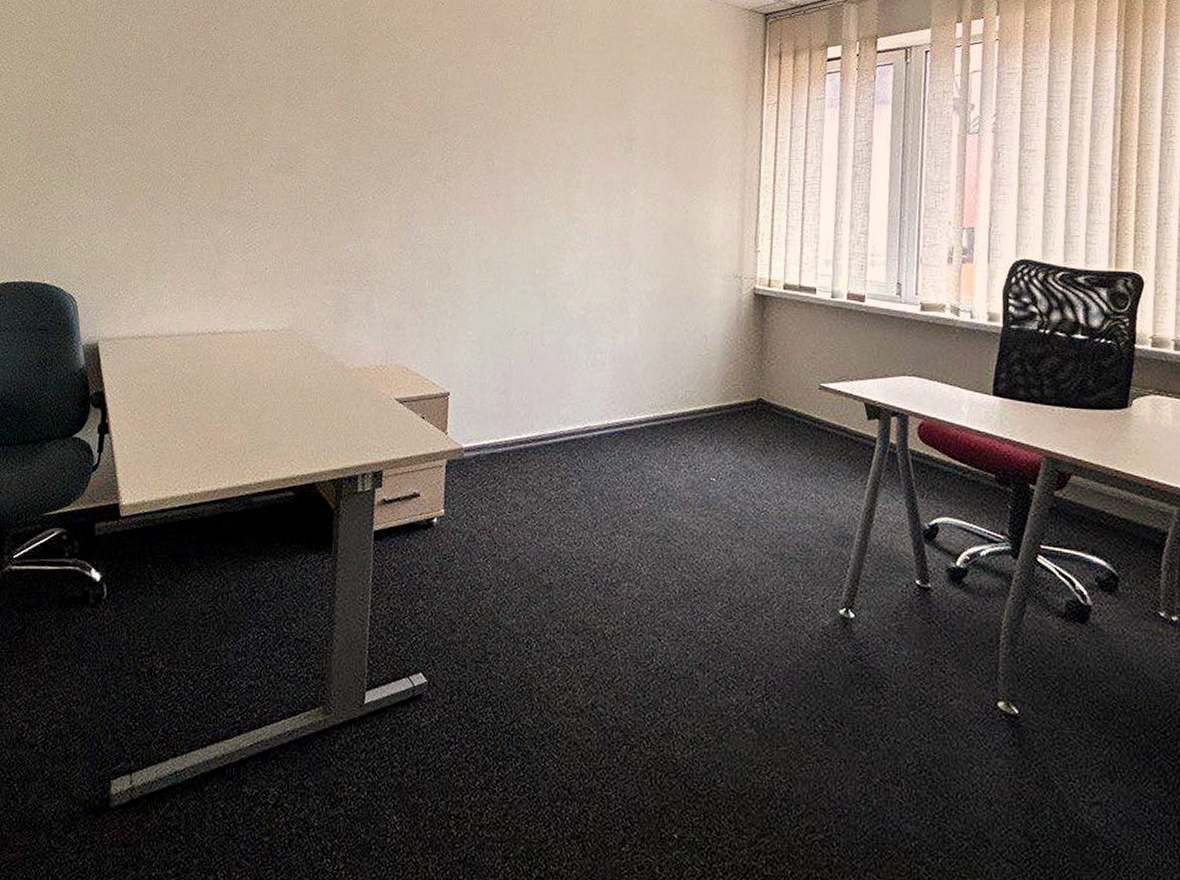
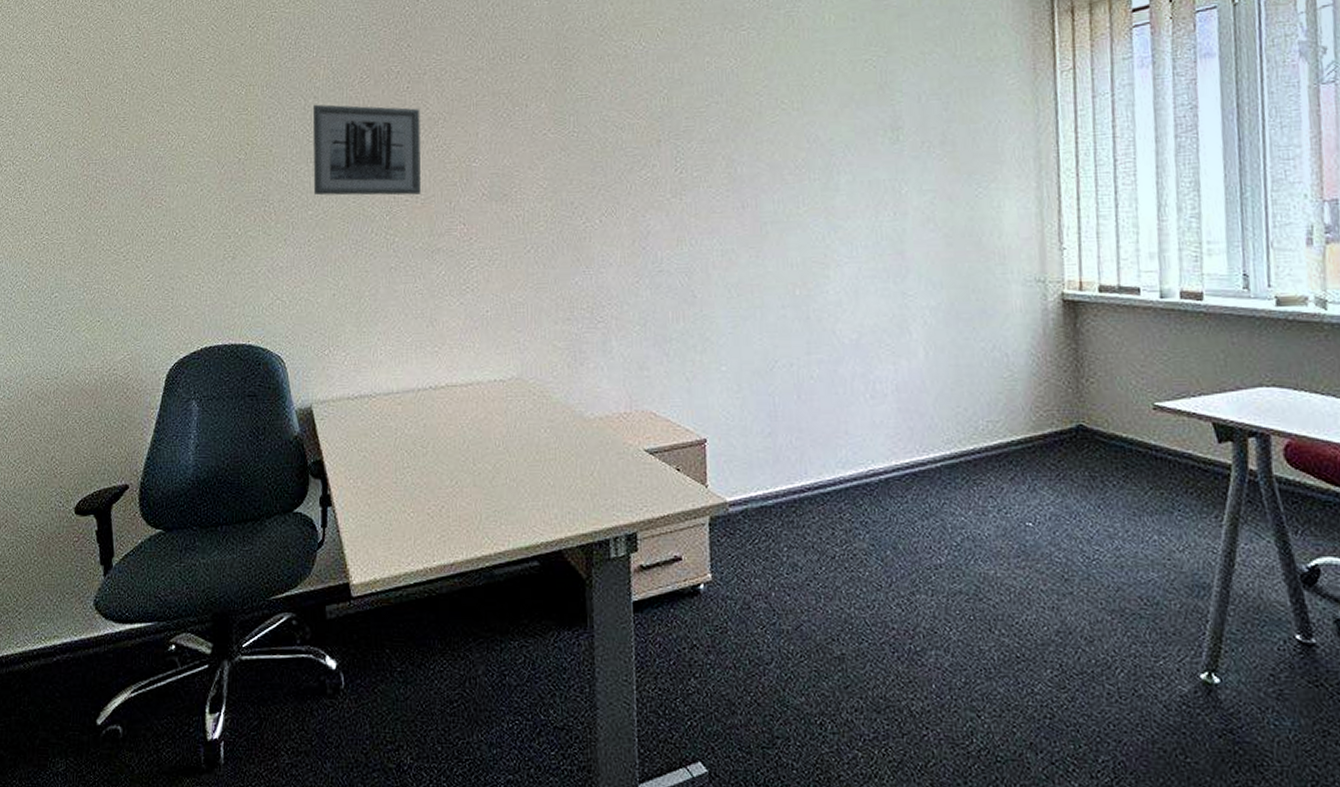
wall art: none [117,72,221,161] -> present [313,104,421,196]

